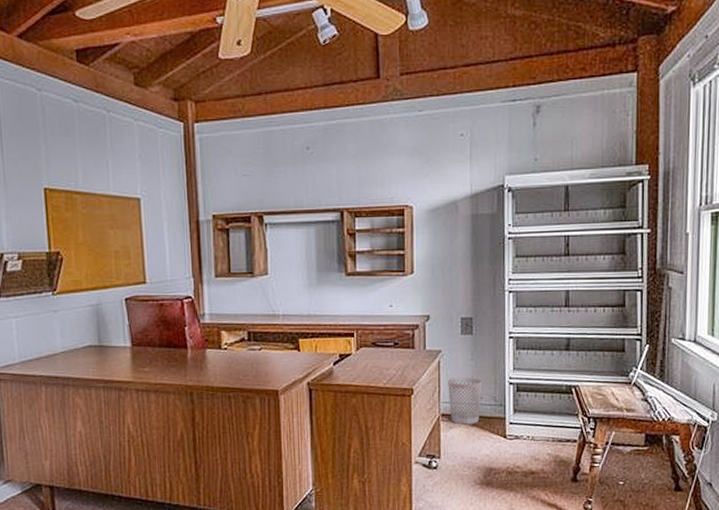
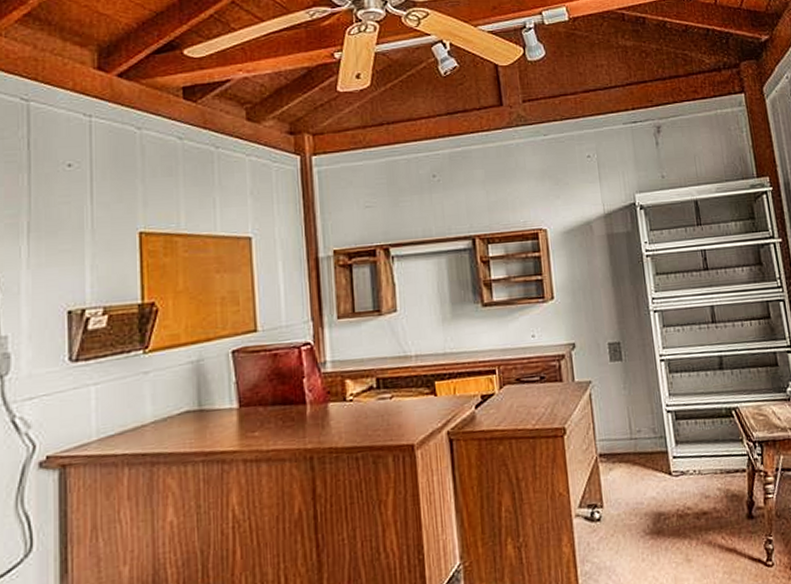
wastebasket: present [448,377,482,425] -> none [602,408,641,464]

